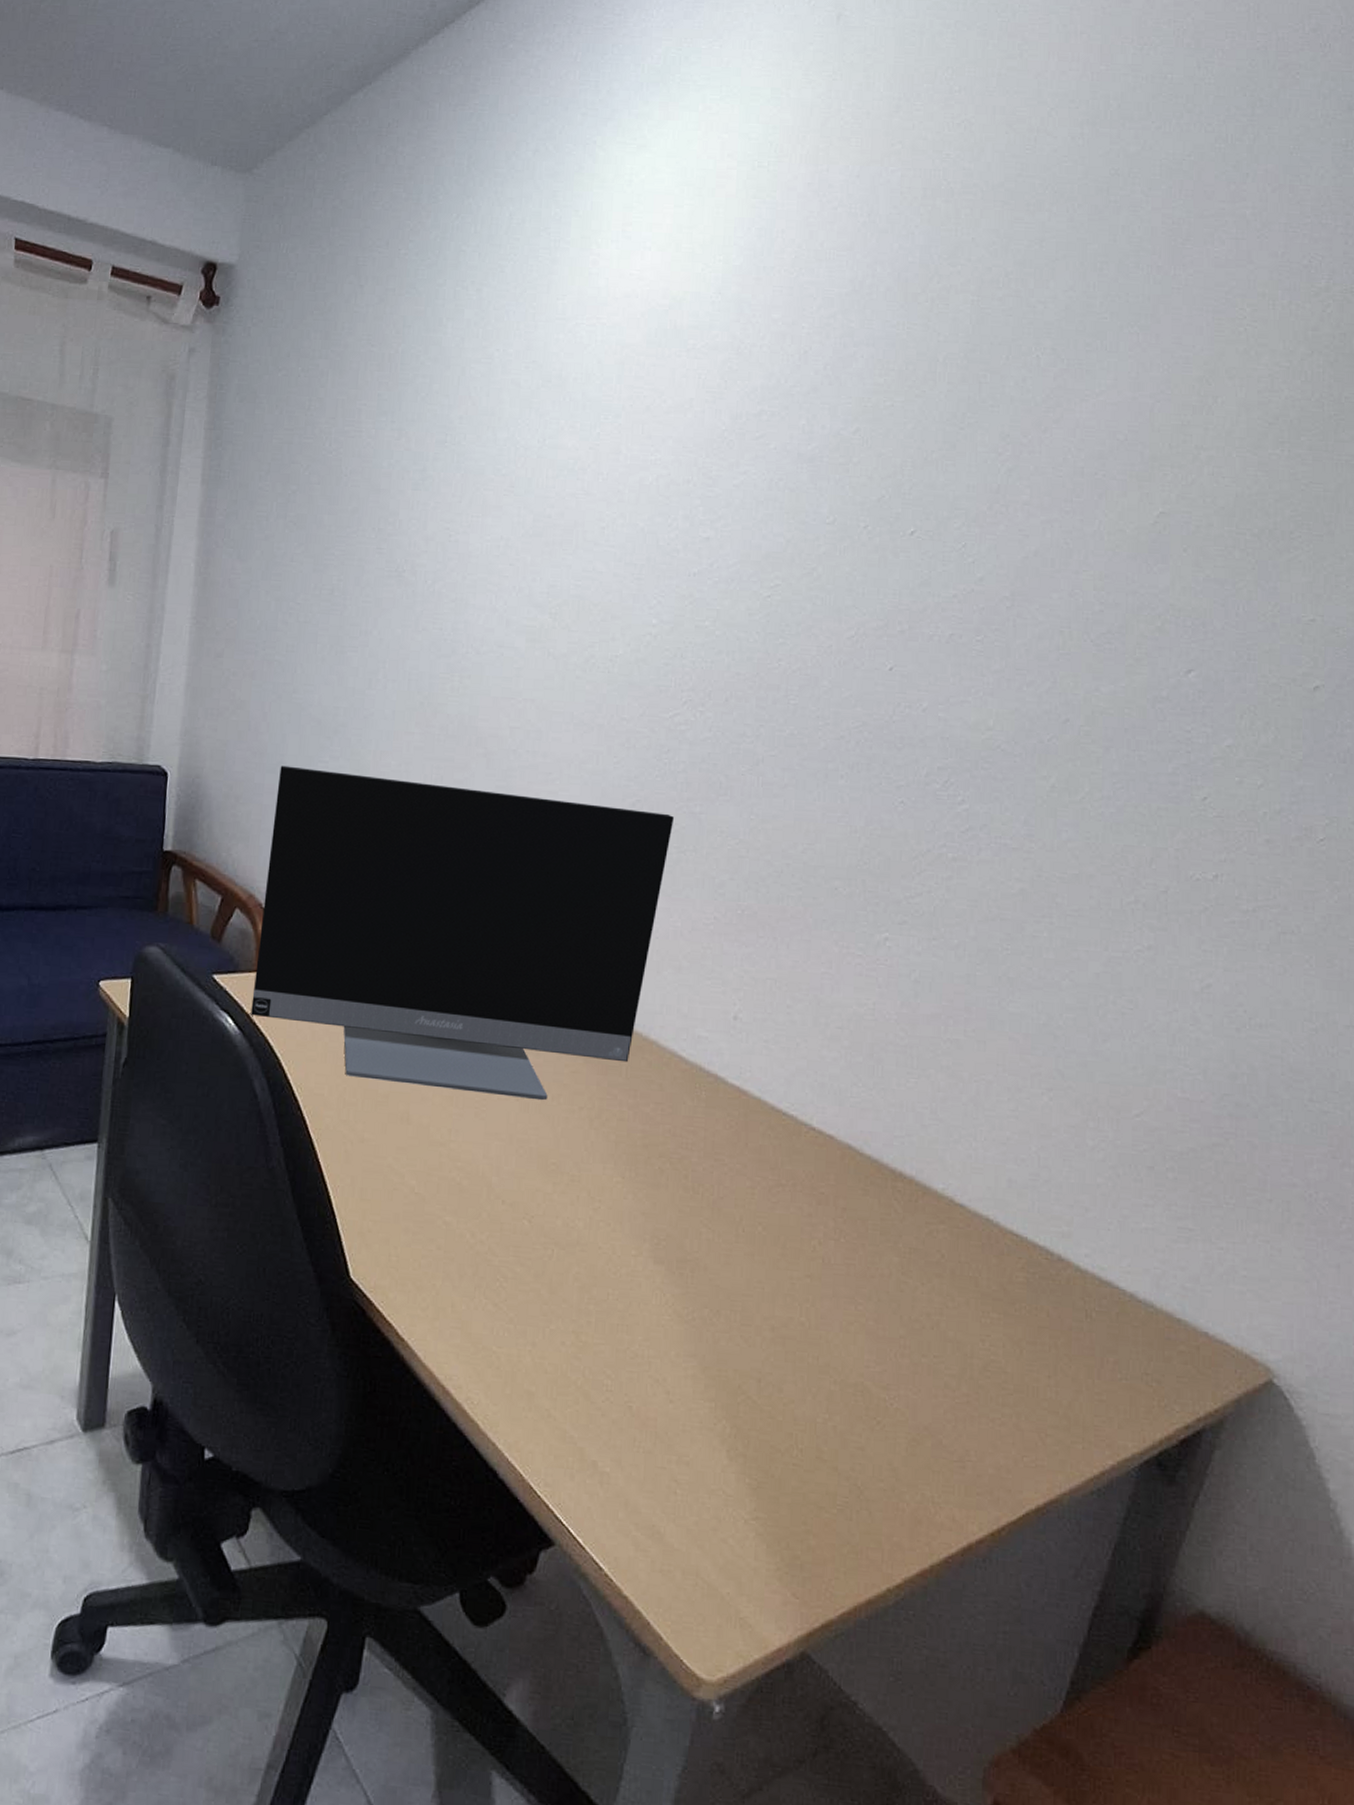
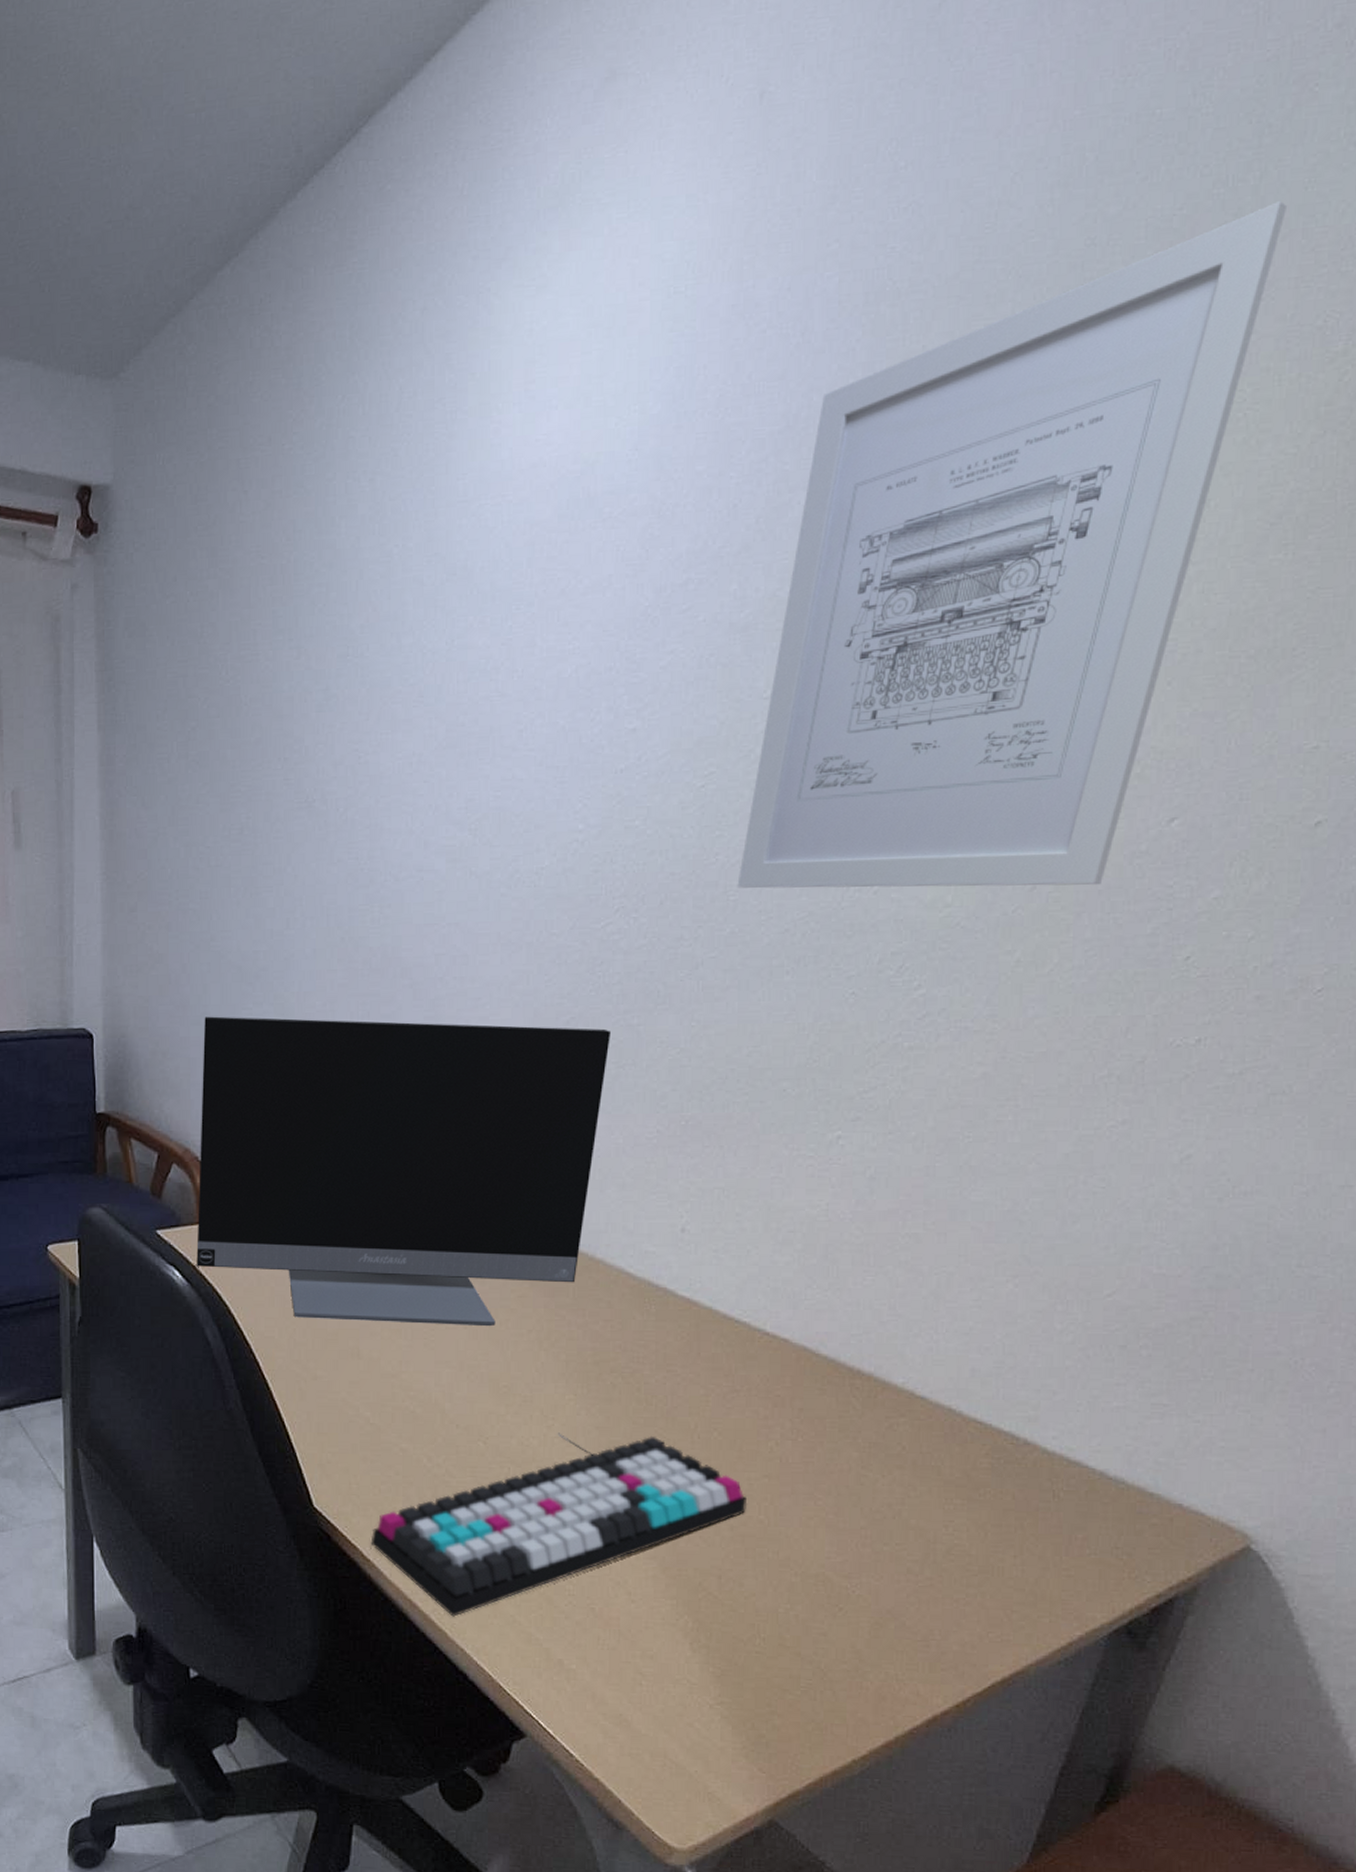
keyboard: none [406,1216,790,1408] -> present [370,1433,748,1617]
wall art: none [797,160,1277,724] -> present [737,201,1288,889]

